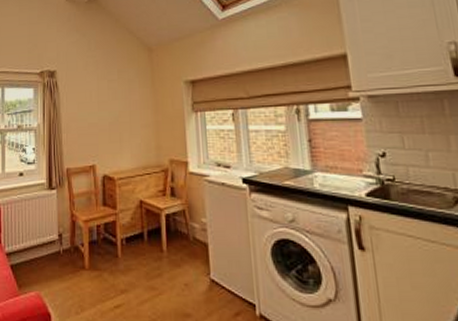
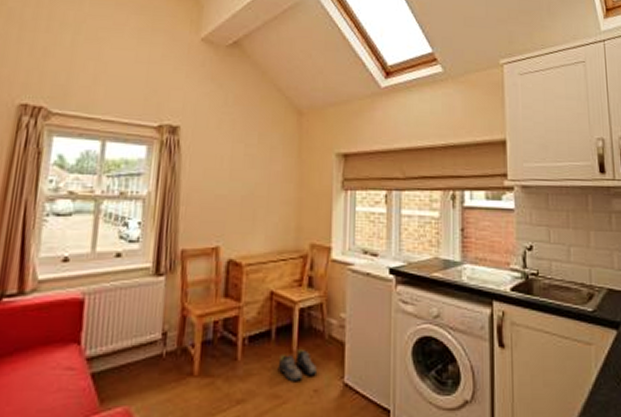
shoe: none [152,248,185,276] -> present [277,348,317,381]

